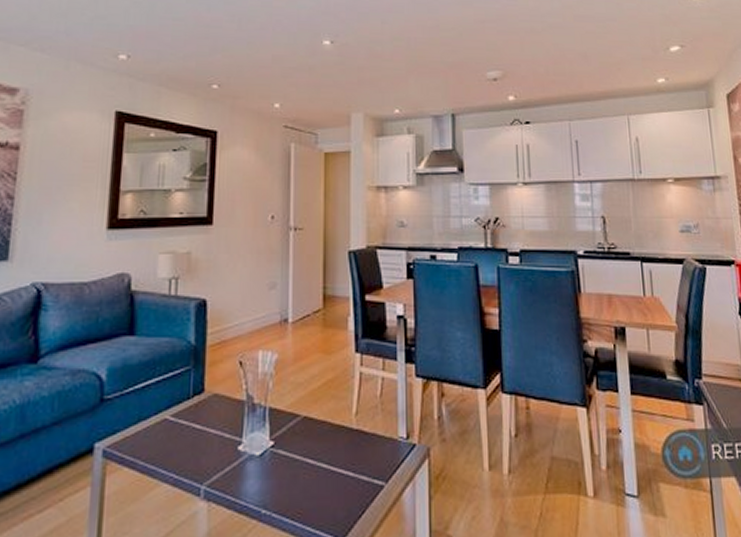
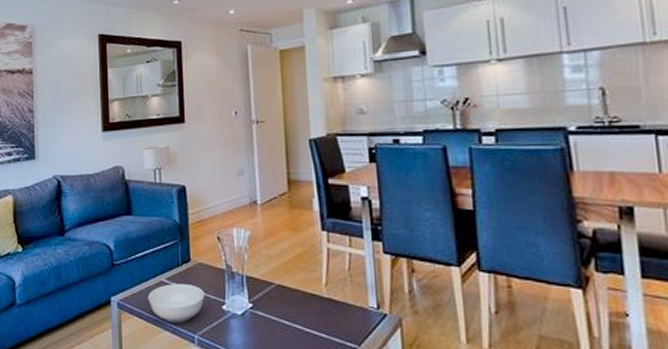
bowl: none [145,420,219,473] -> present [148,283,205,324]

